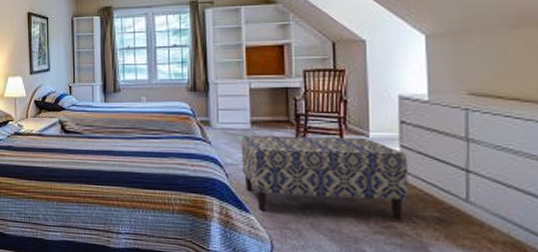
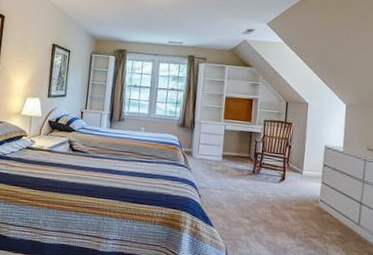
bench: present [240,136,409,220] -> none [212,166,326,236]

